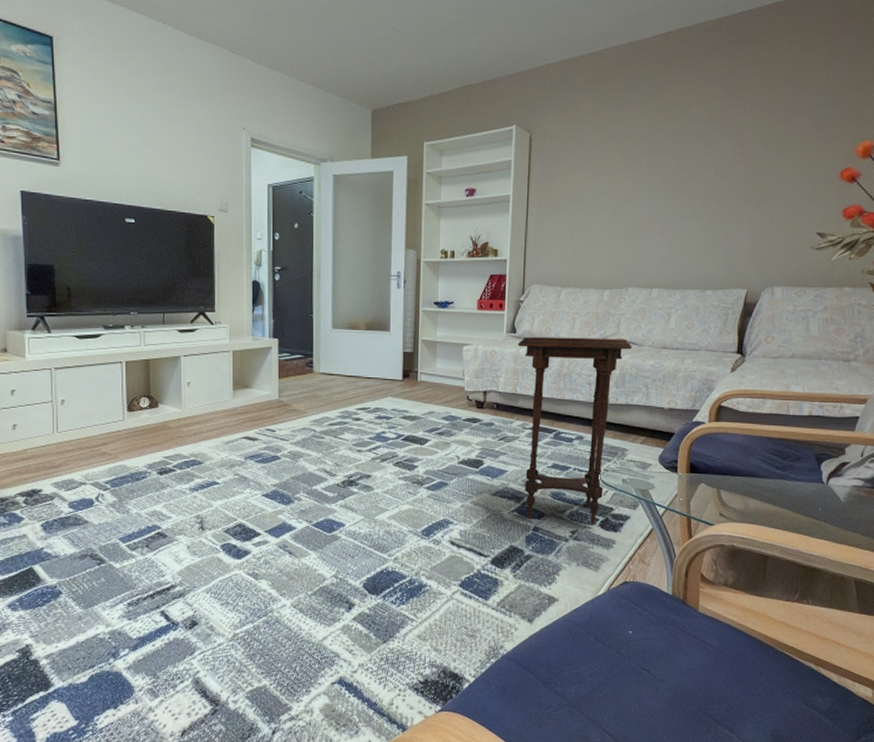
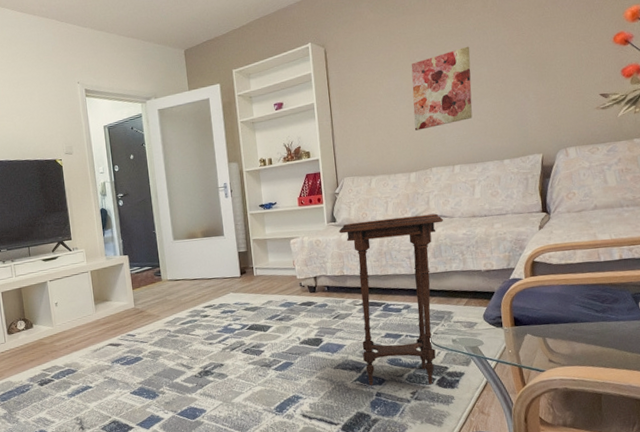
wall art: none [615,157,688,244] -> present [411,46,473,131]

